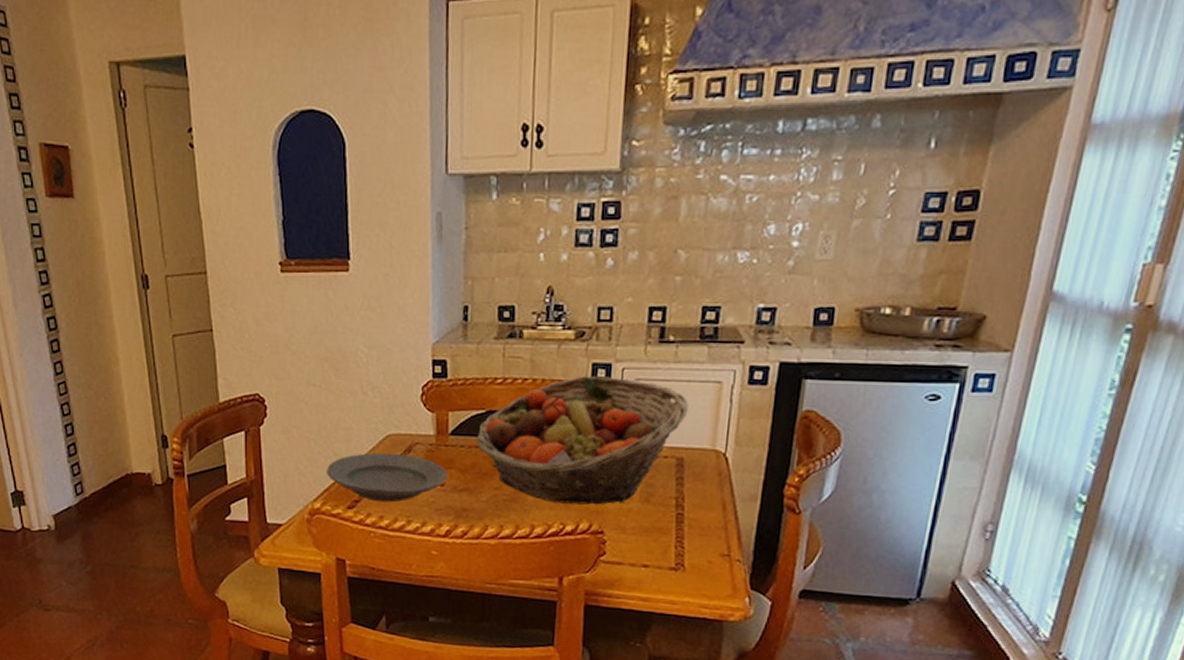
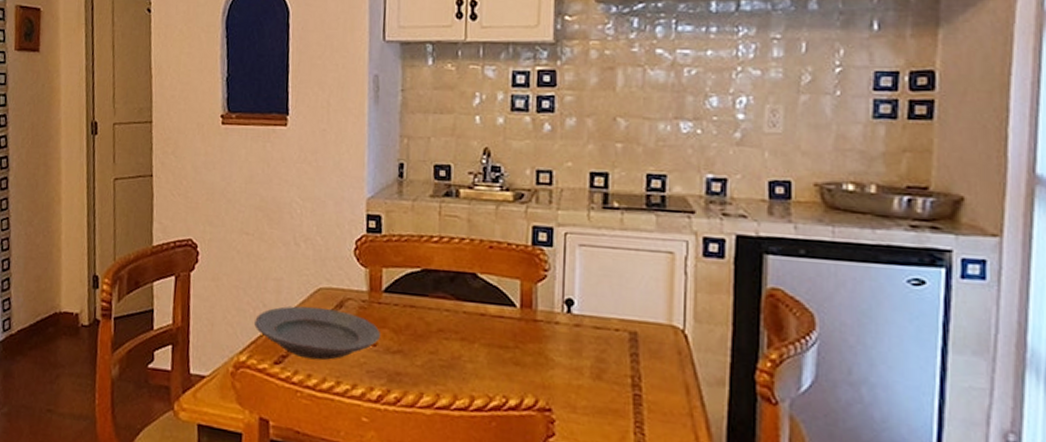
fruit basket: present [475,376,689,505] -> none [410,238,639,379]

